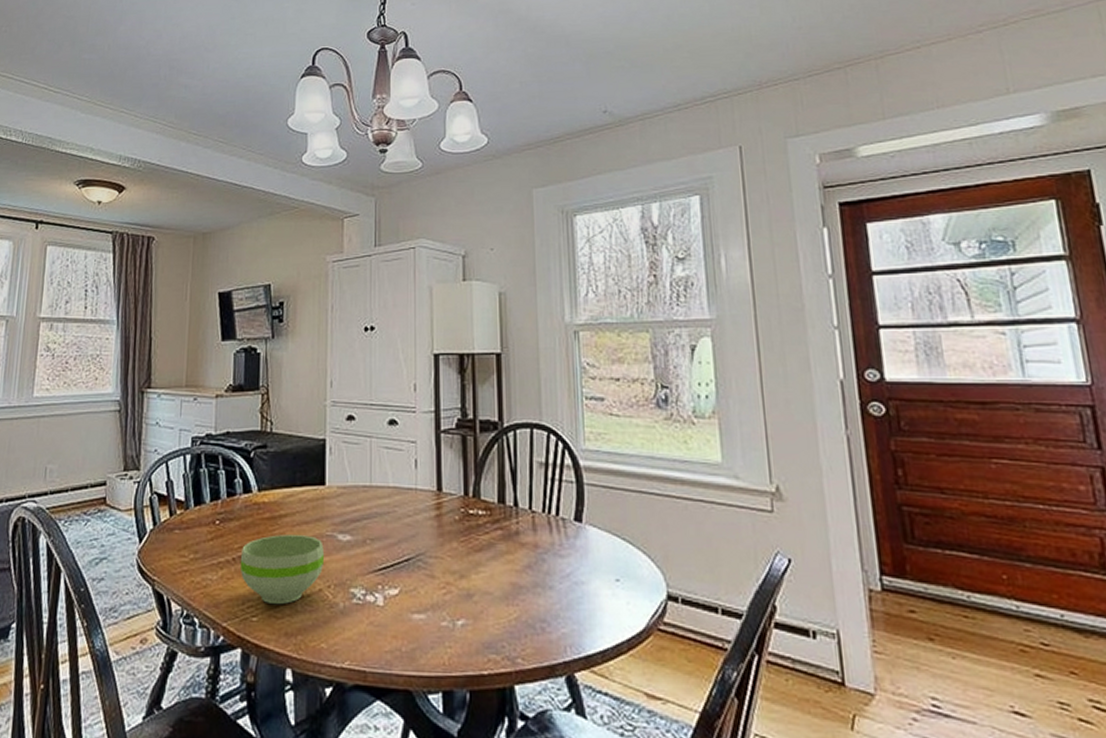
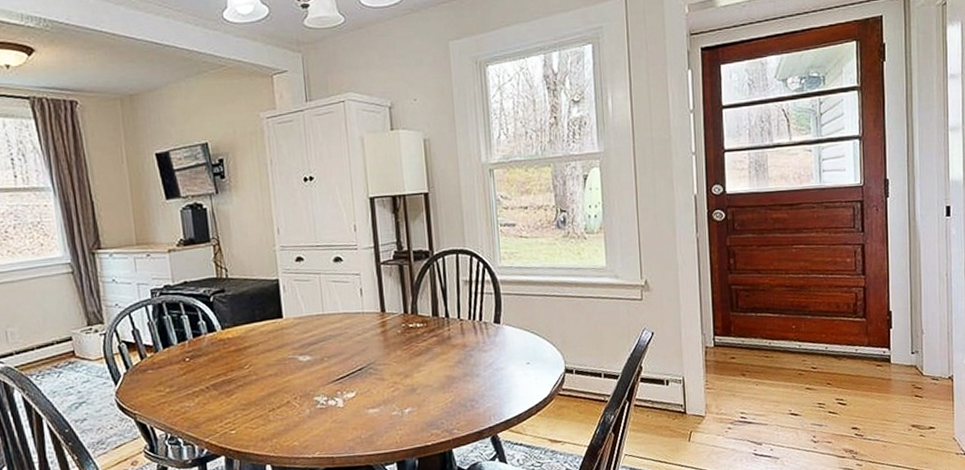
bowl: present [239,535,325,605] -> none [213,360,289,419]

